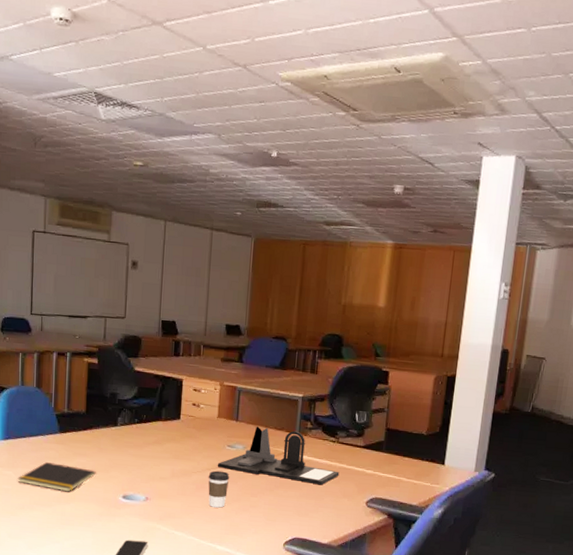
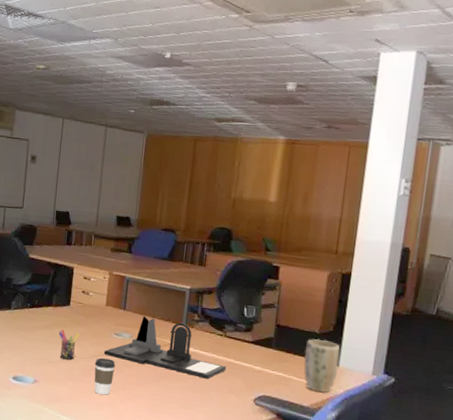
pen holder: none [169,444,191,475] -> present [58,329,80,360]
plant pot: none [412,440,446,492] -> present [303,338,340,393]

